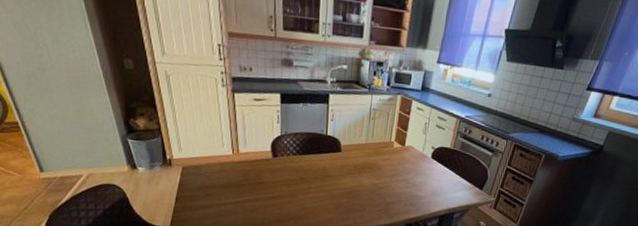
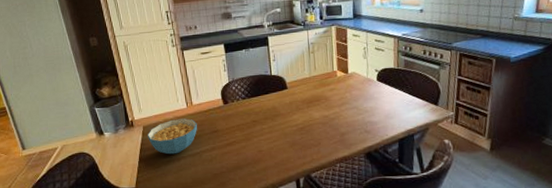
cereal bowl: none [186,164,242,200] -> present [147,118,197,155]

